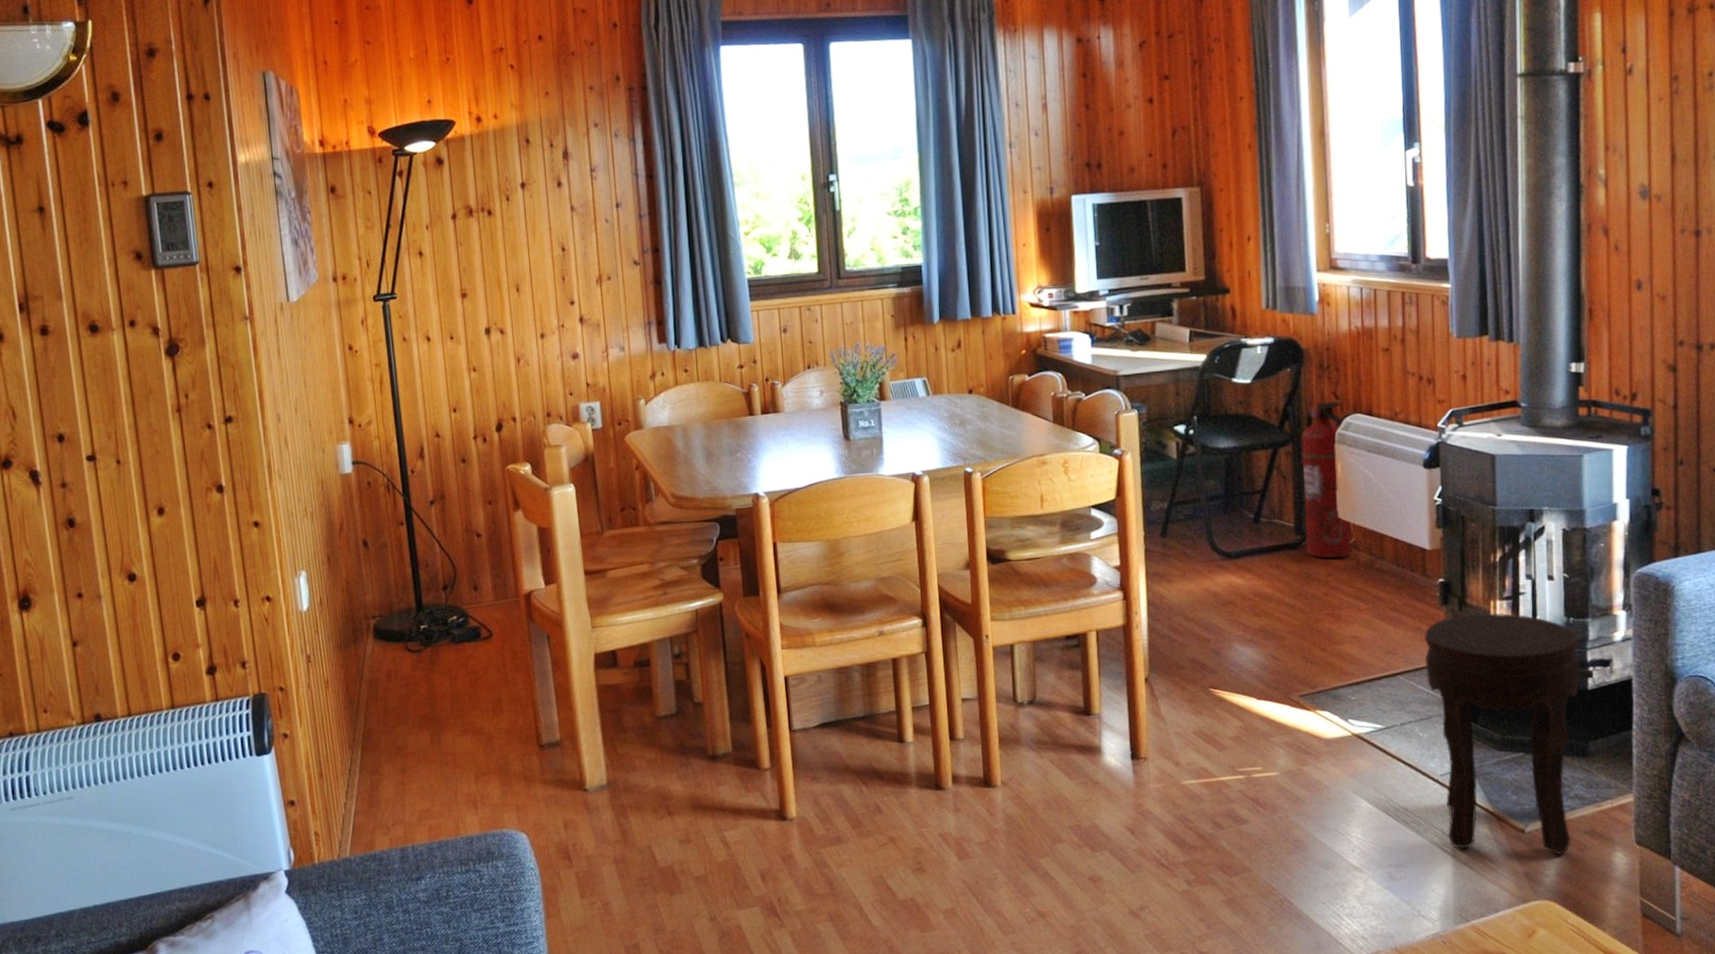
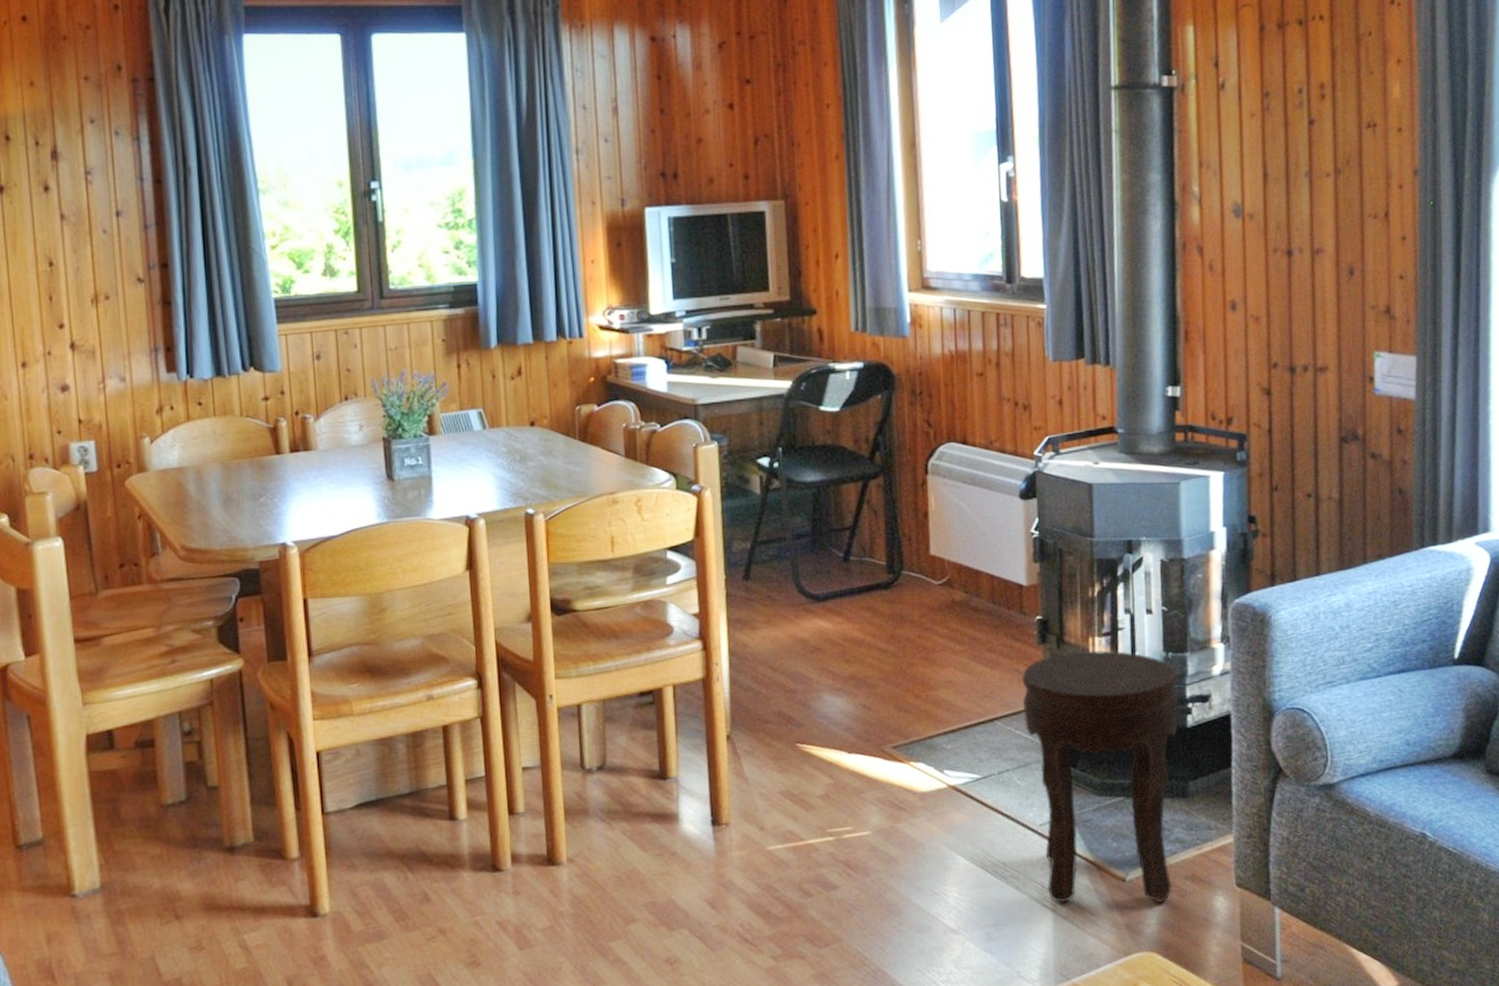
fire extinguisher: present [1301,400,1353,559] -> none [892,429,947,599]

